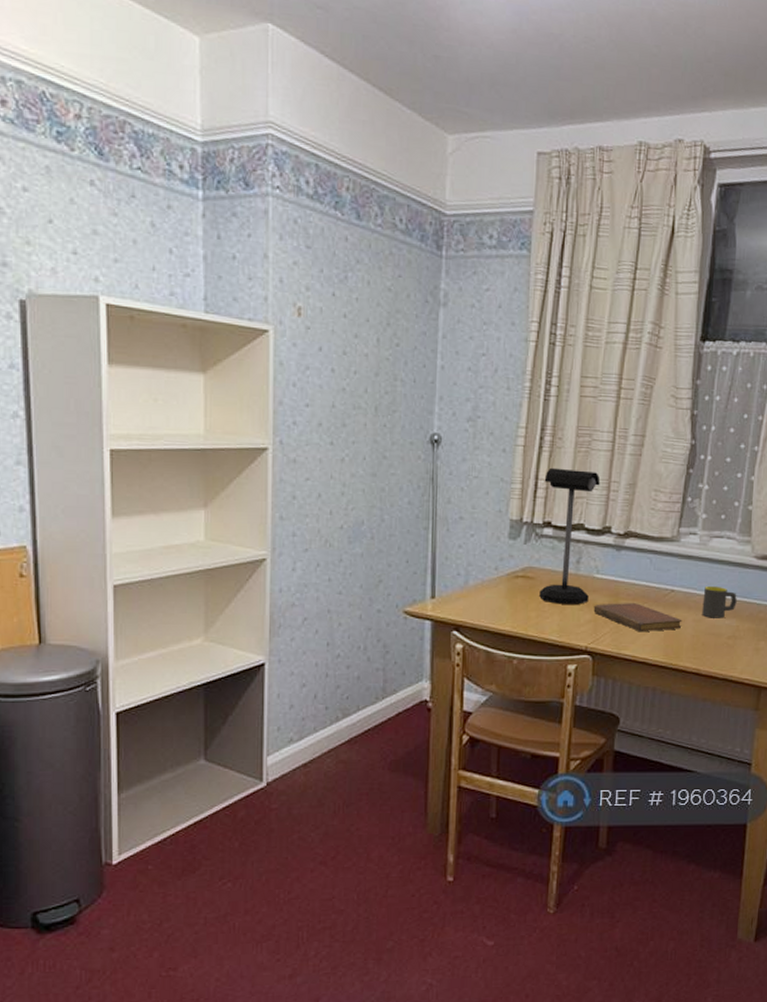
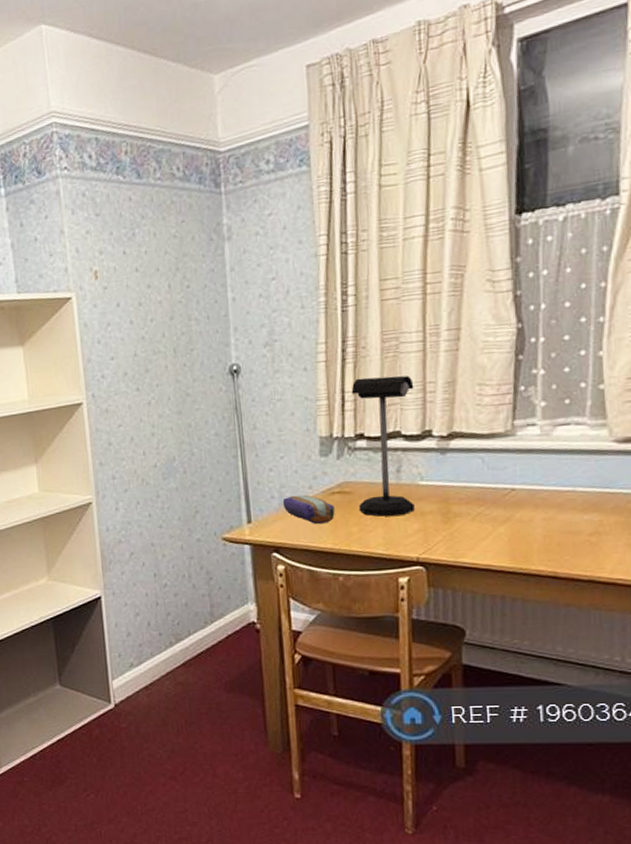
pencil case: none [468,575,517,606] -> present [282,494,335,524]
notebook: present [593,603,682,632] -> none [421,507,529,538]
mug: present [702,585,737,618] -> none [552,478,597,515]

